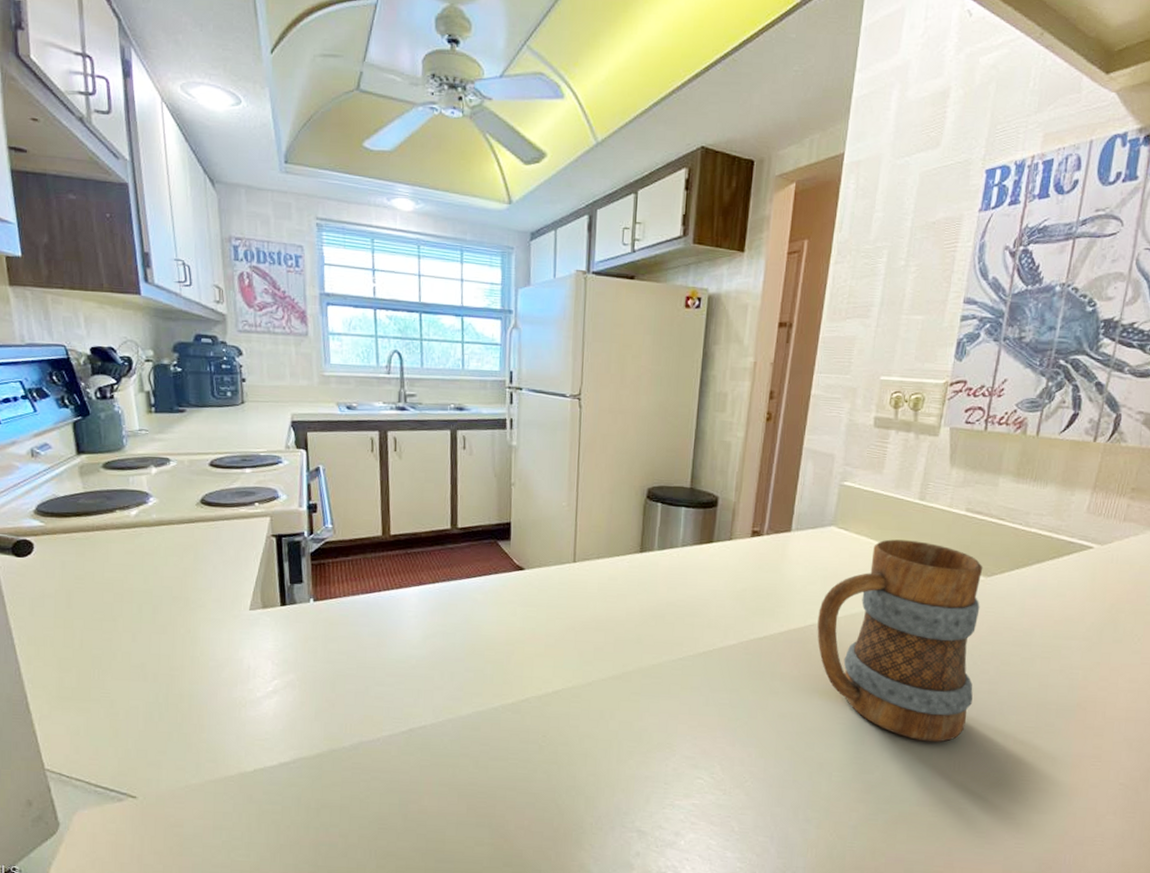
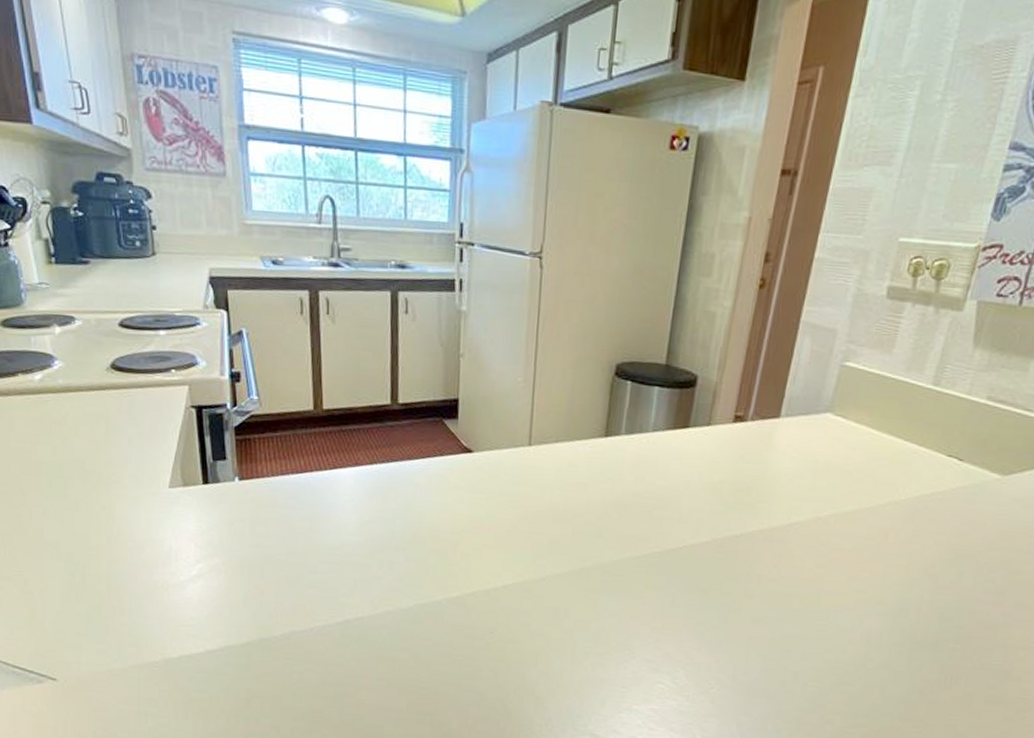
mug: present [817,539,983,743] -> none [801,429,1001,655]

